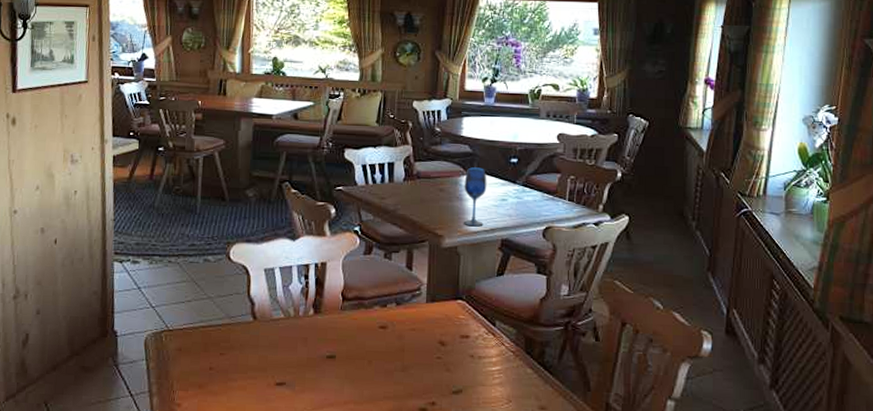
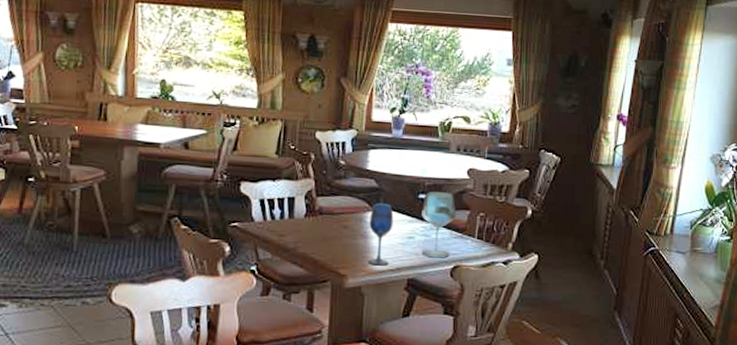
wine glass: none [514,156,548,220] -> present [421,192,457,258]

